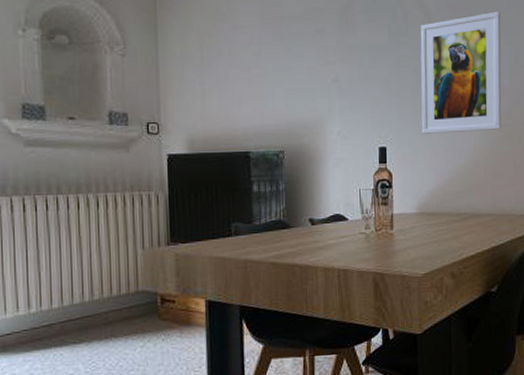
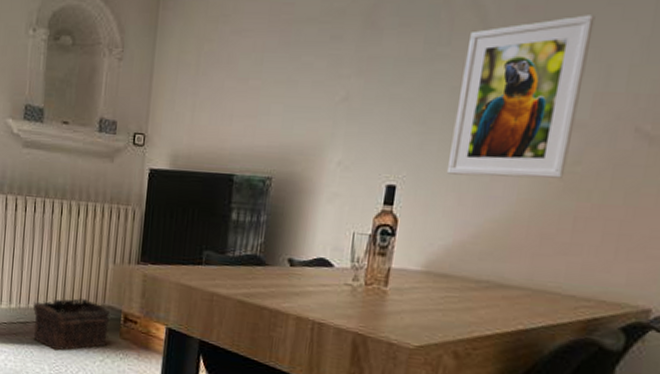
basket: none [57,289,146,347] -> present [33,298,110,351]

